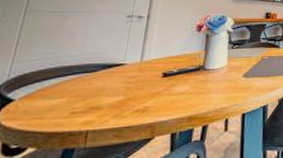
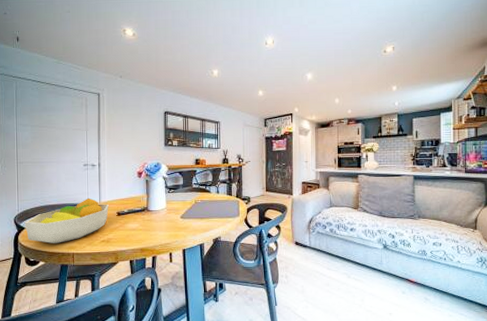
fruit bowl: none [14,56,153,120] -> present [24,198,109,243]

